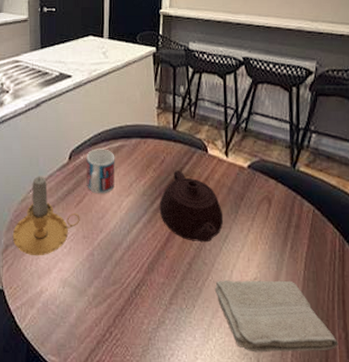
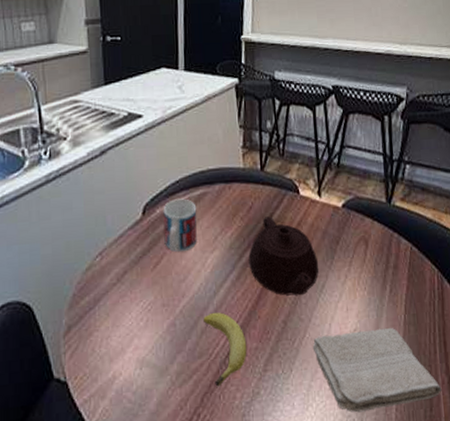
candle: present [12,176,80,256] -> none [76,237,158,336]
fruit: none [118,248,155,312] -> present [203,312,247,387]

